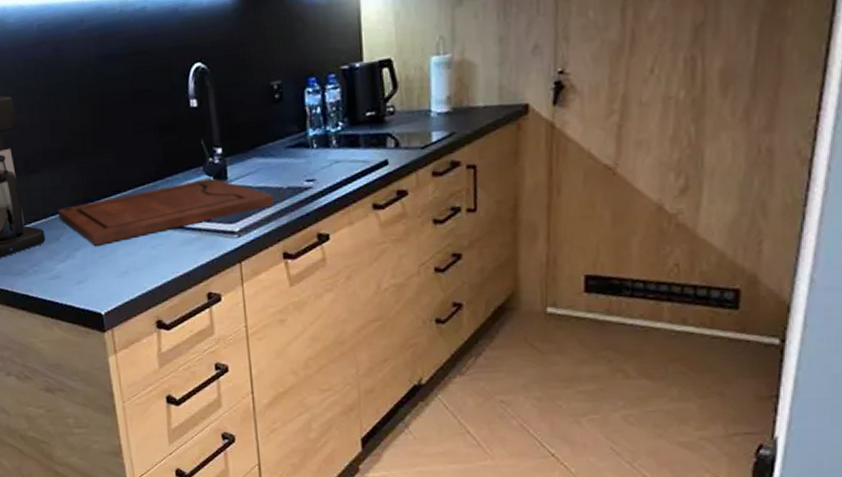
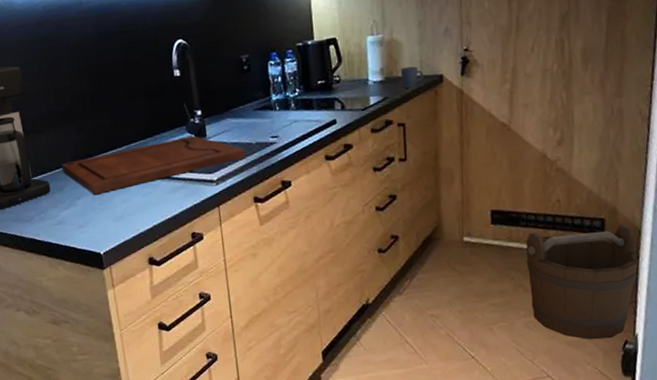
mug: none [472,93,504,121] -> present [400,66,424,88]
bucket: none [629,297,784,441] -> present [526,224,639,340]

